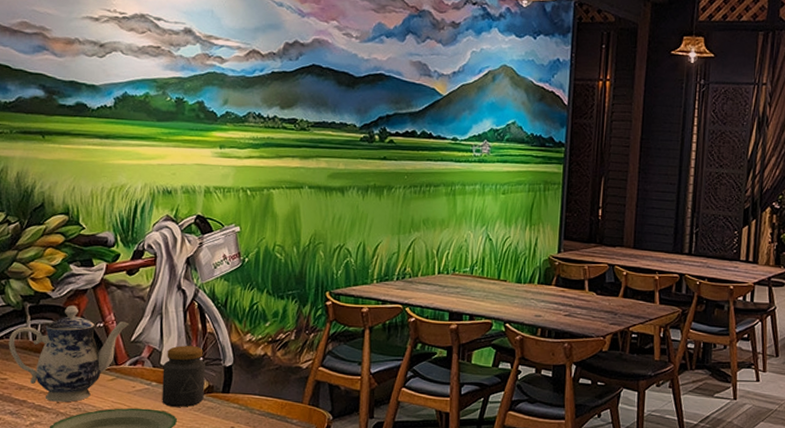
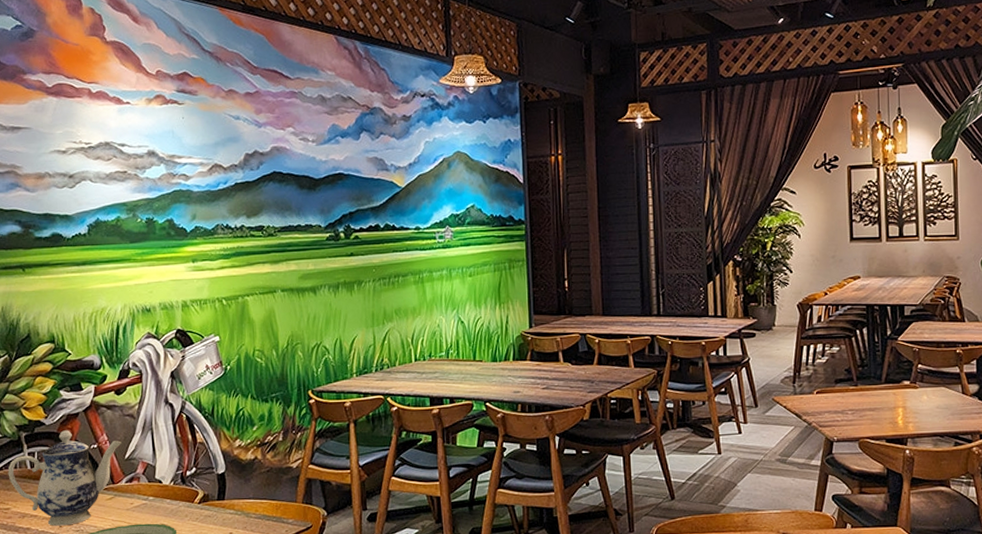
jar: present [162,345,205,407] -> none [158,456,201,519]

